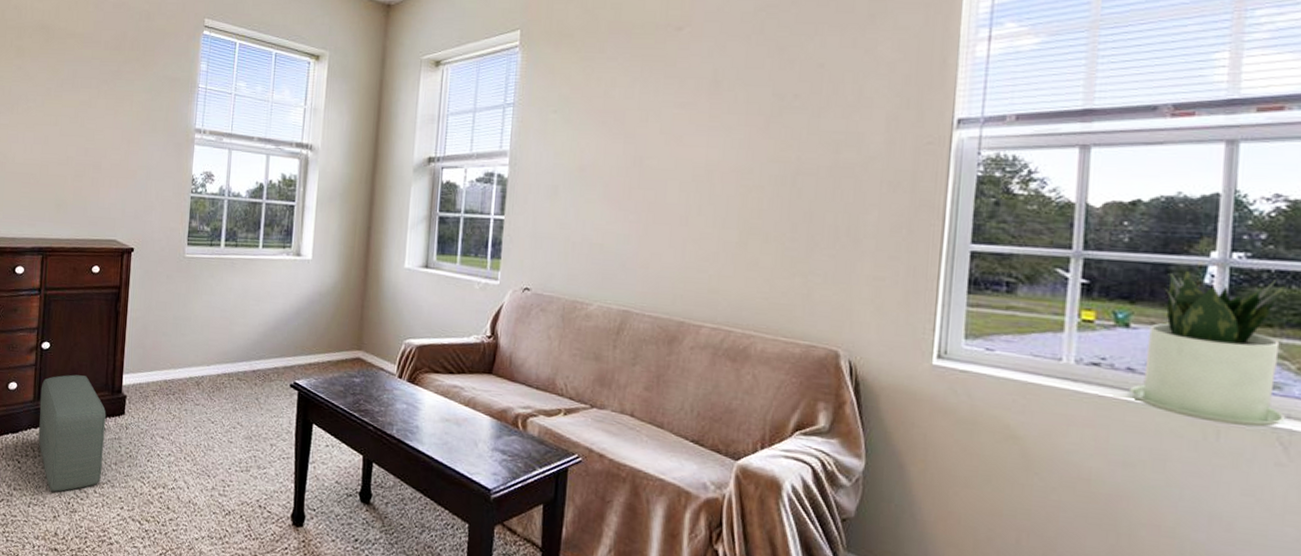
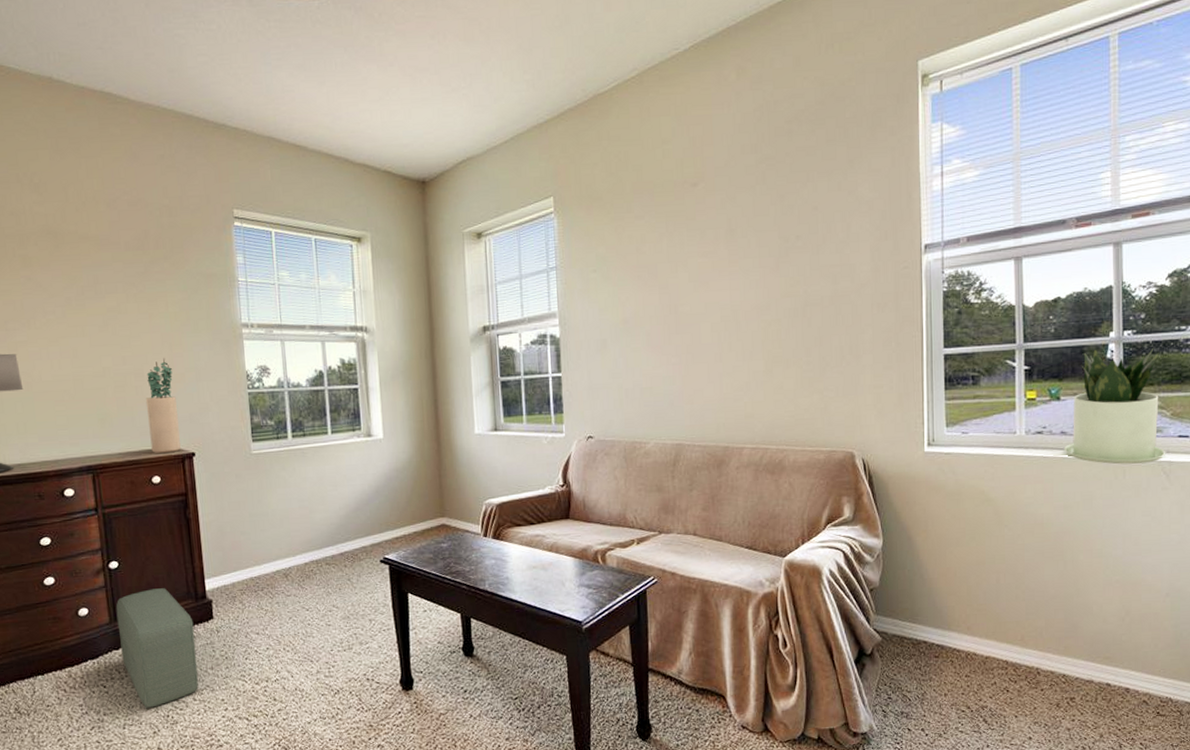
vase: none [96,153,127,246] -> present [145,357,181,454]

